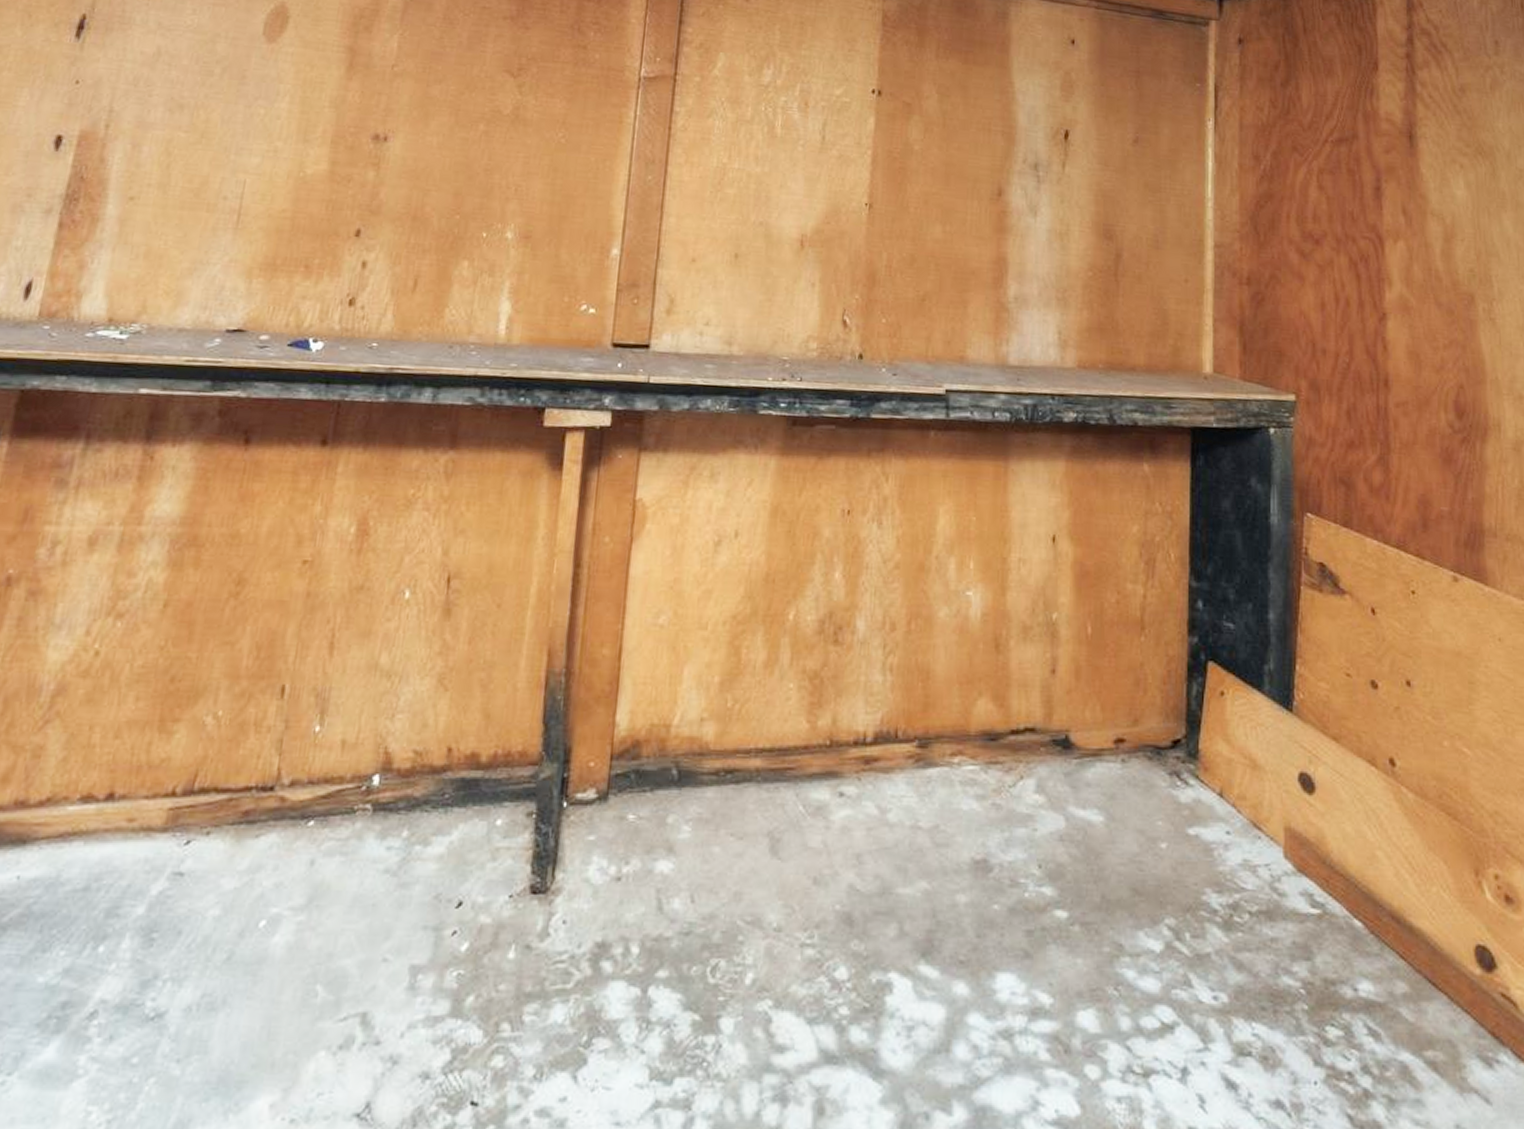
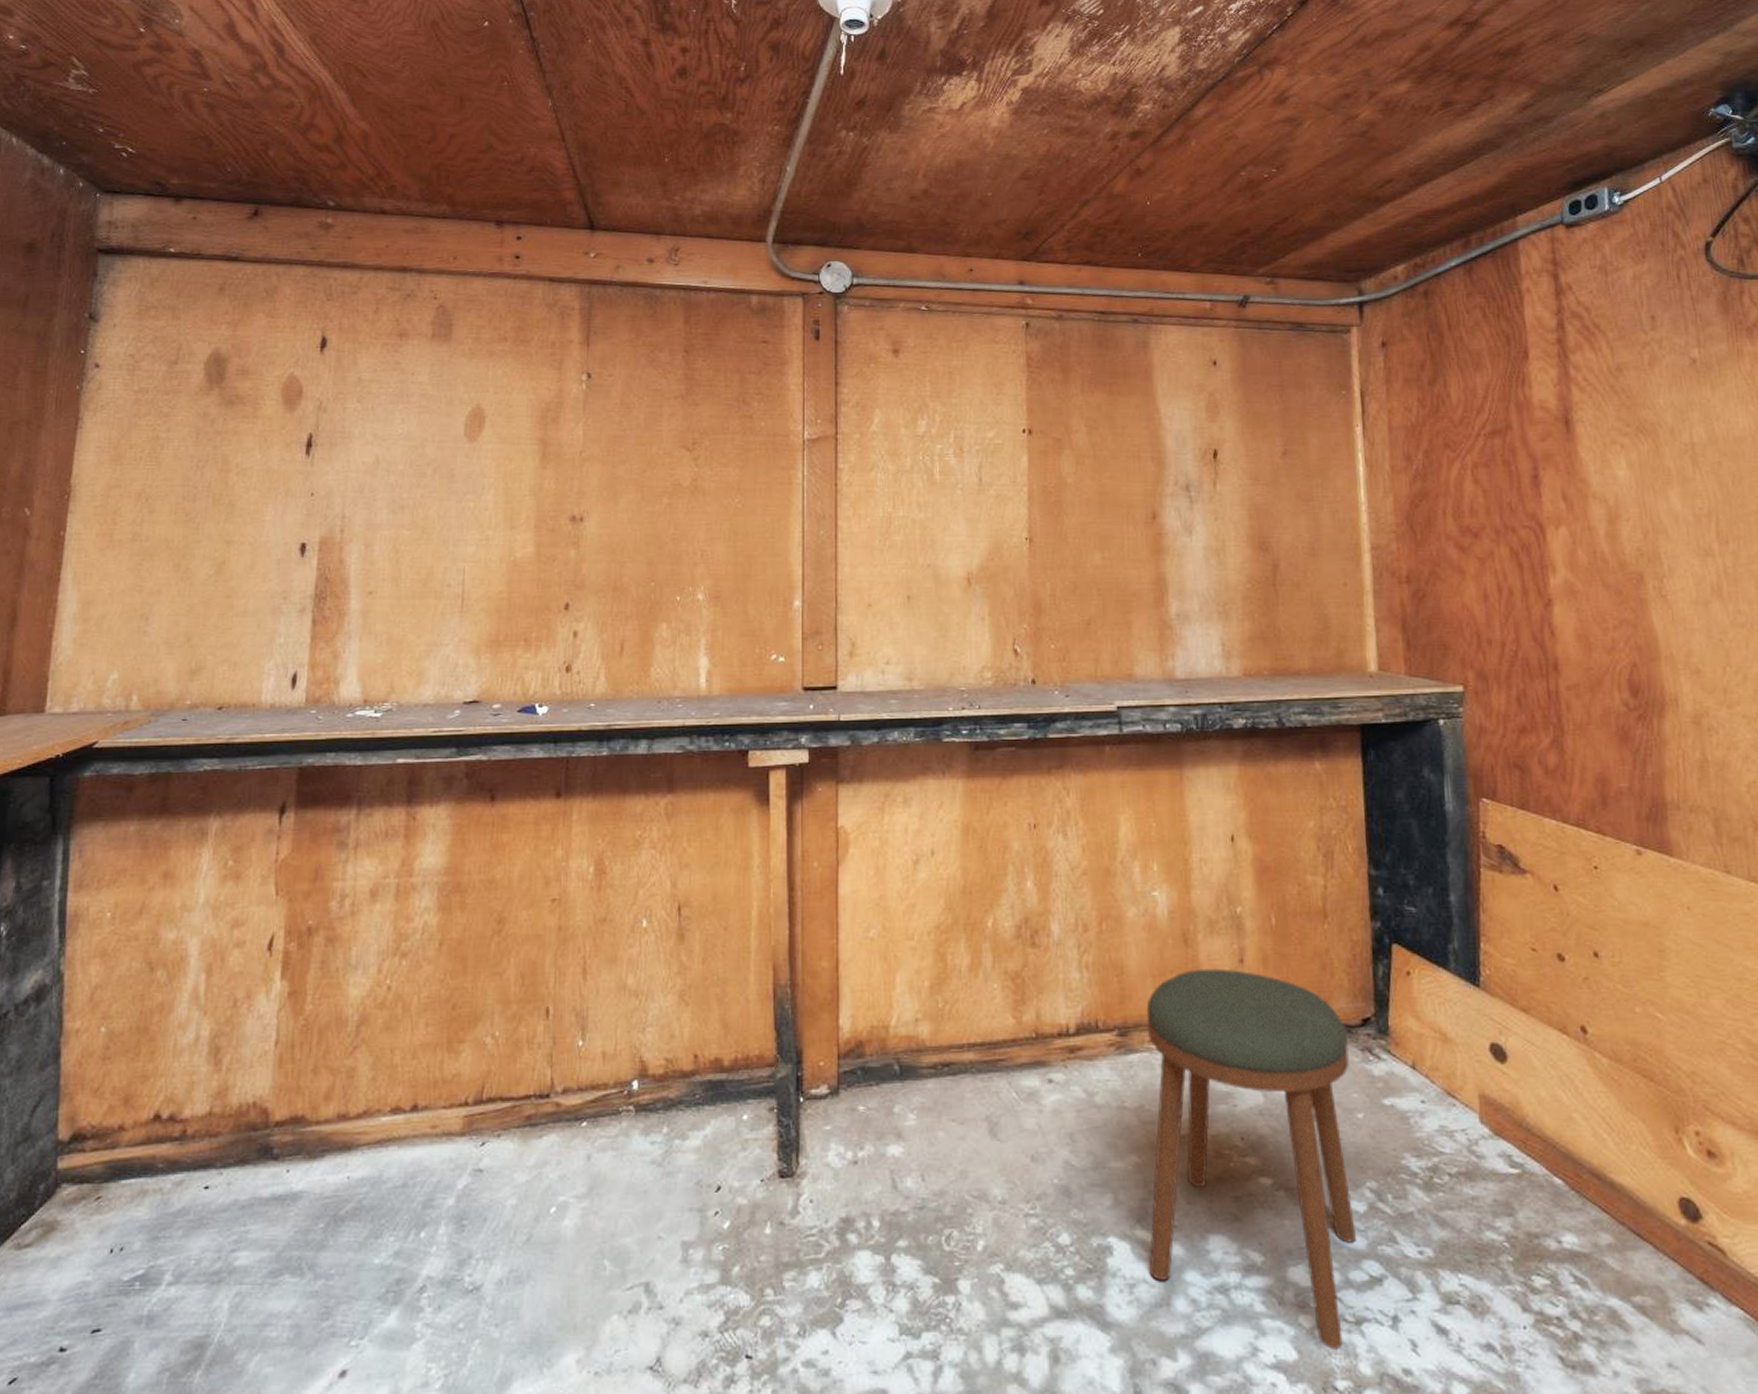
stool: none [930,677,1158,1106] -> present [1146,968,1357,1351]

